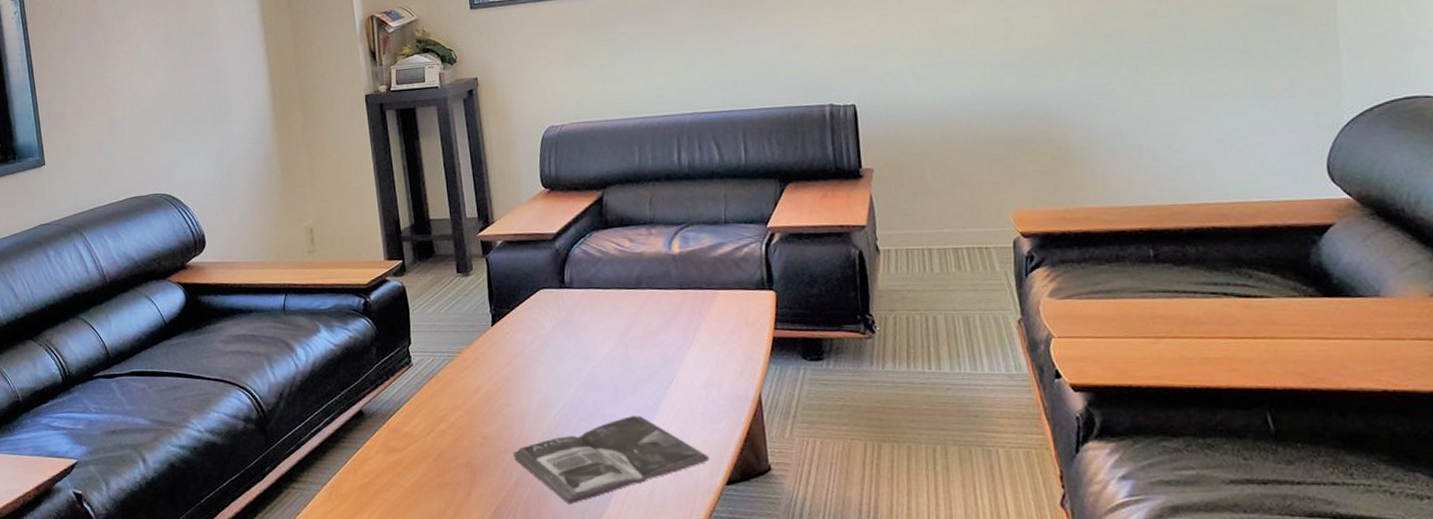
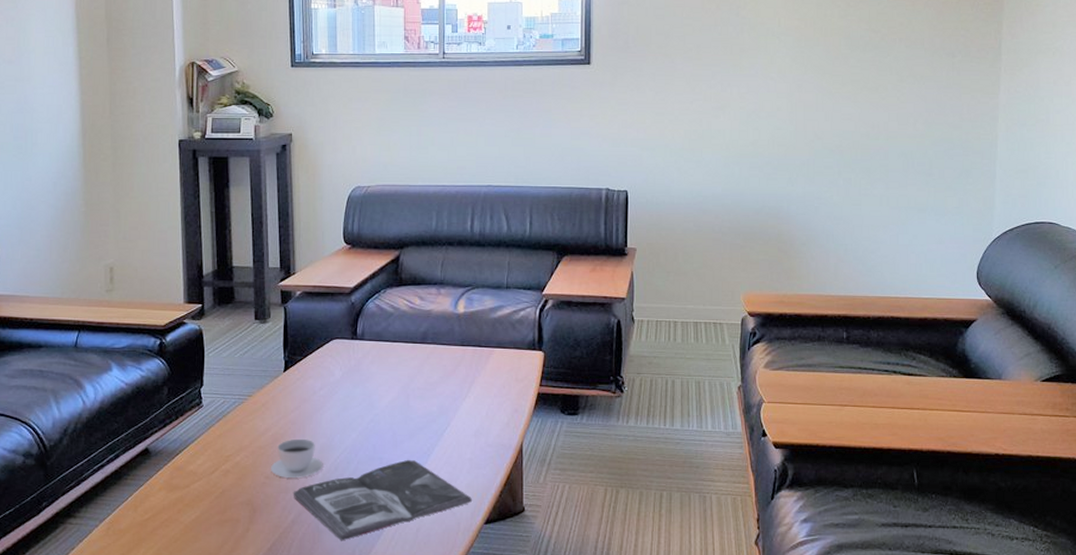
teacup: none [487,396,542,438] -> present [271,438,323,478]

